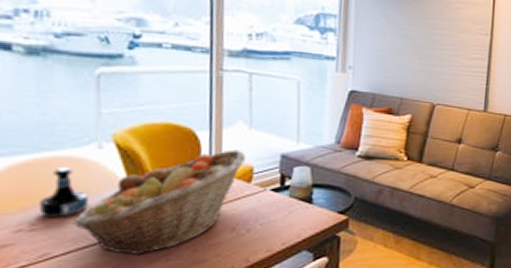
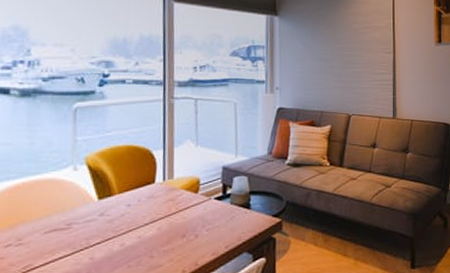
tequila bottle: present [38,166,90,218] -> none [24,187,66,234]
fruit basket: present [73,149,245,256] -> none [52,165,193,264]

